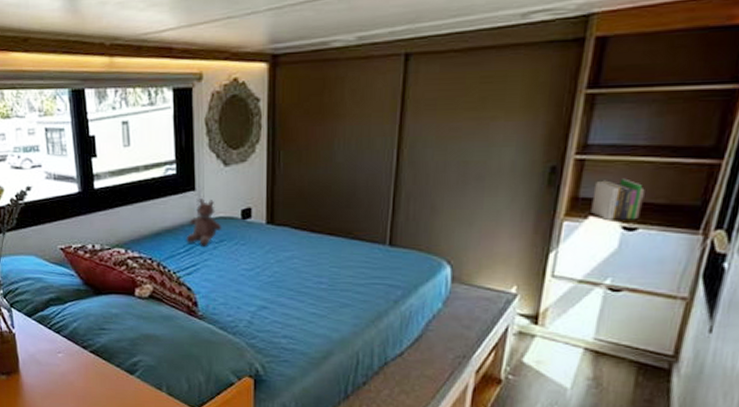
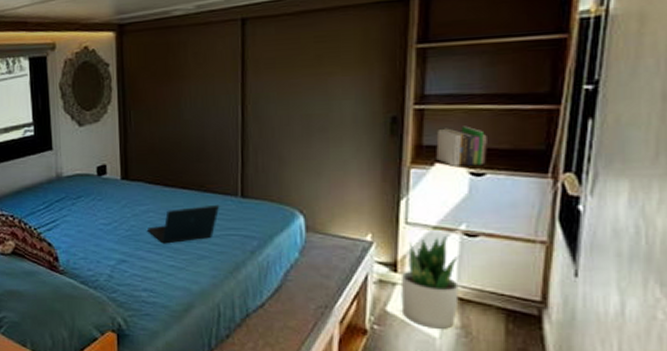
teddy bear: present [186,198,222,246] -> none [45,157,79,203]
laptop: none [291,252,367,291] -> present [147,204,220,244]
planter: none [537,291,599,380] -> present [400,237,459,329]

